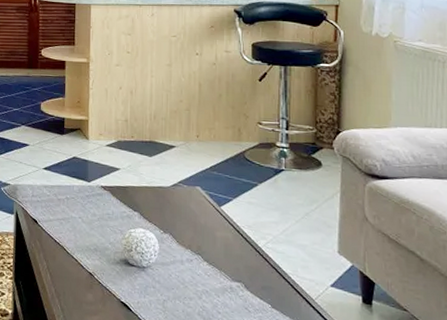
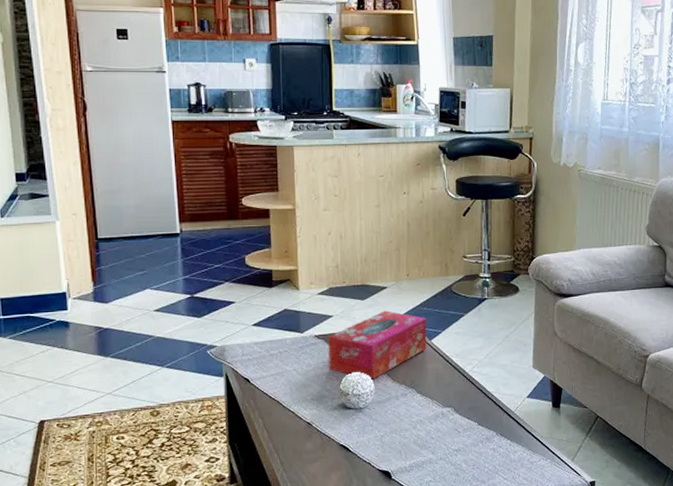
tissue box: none [113,170,216,239] -> present [328,310,427,380]

